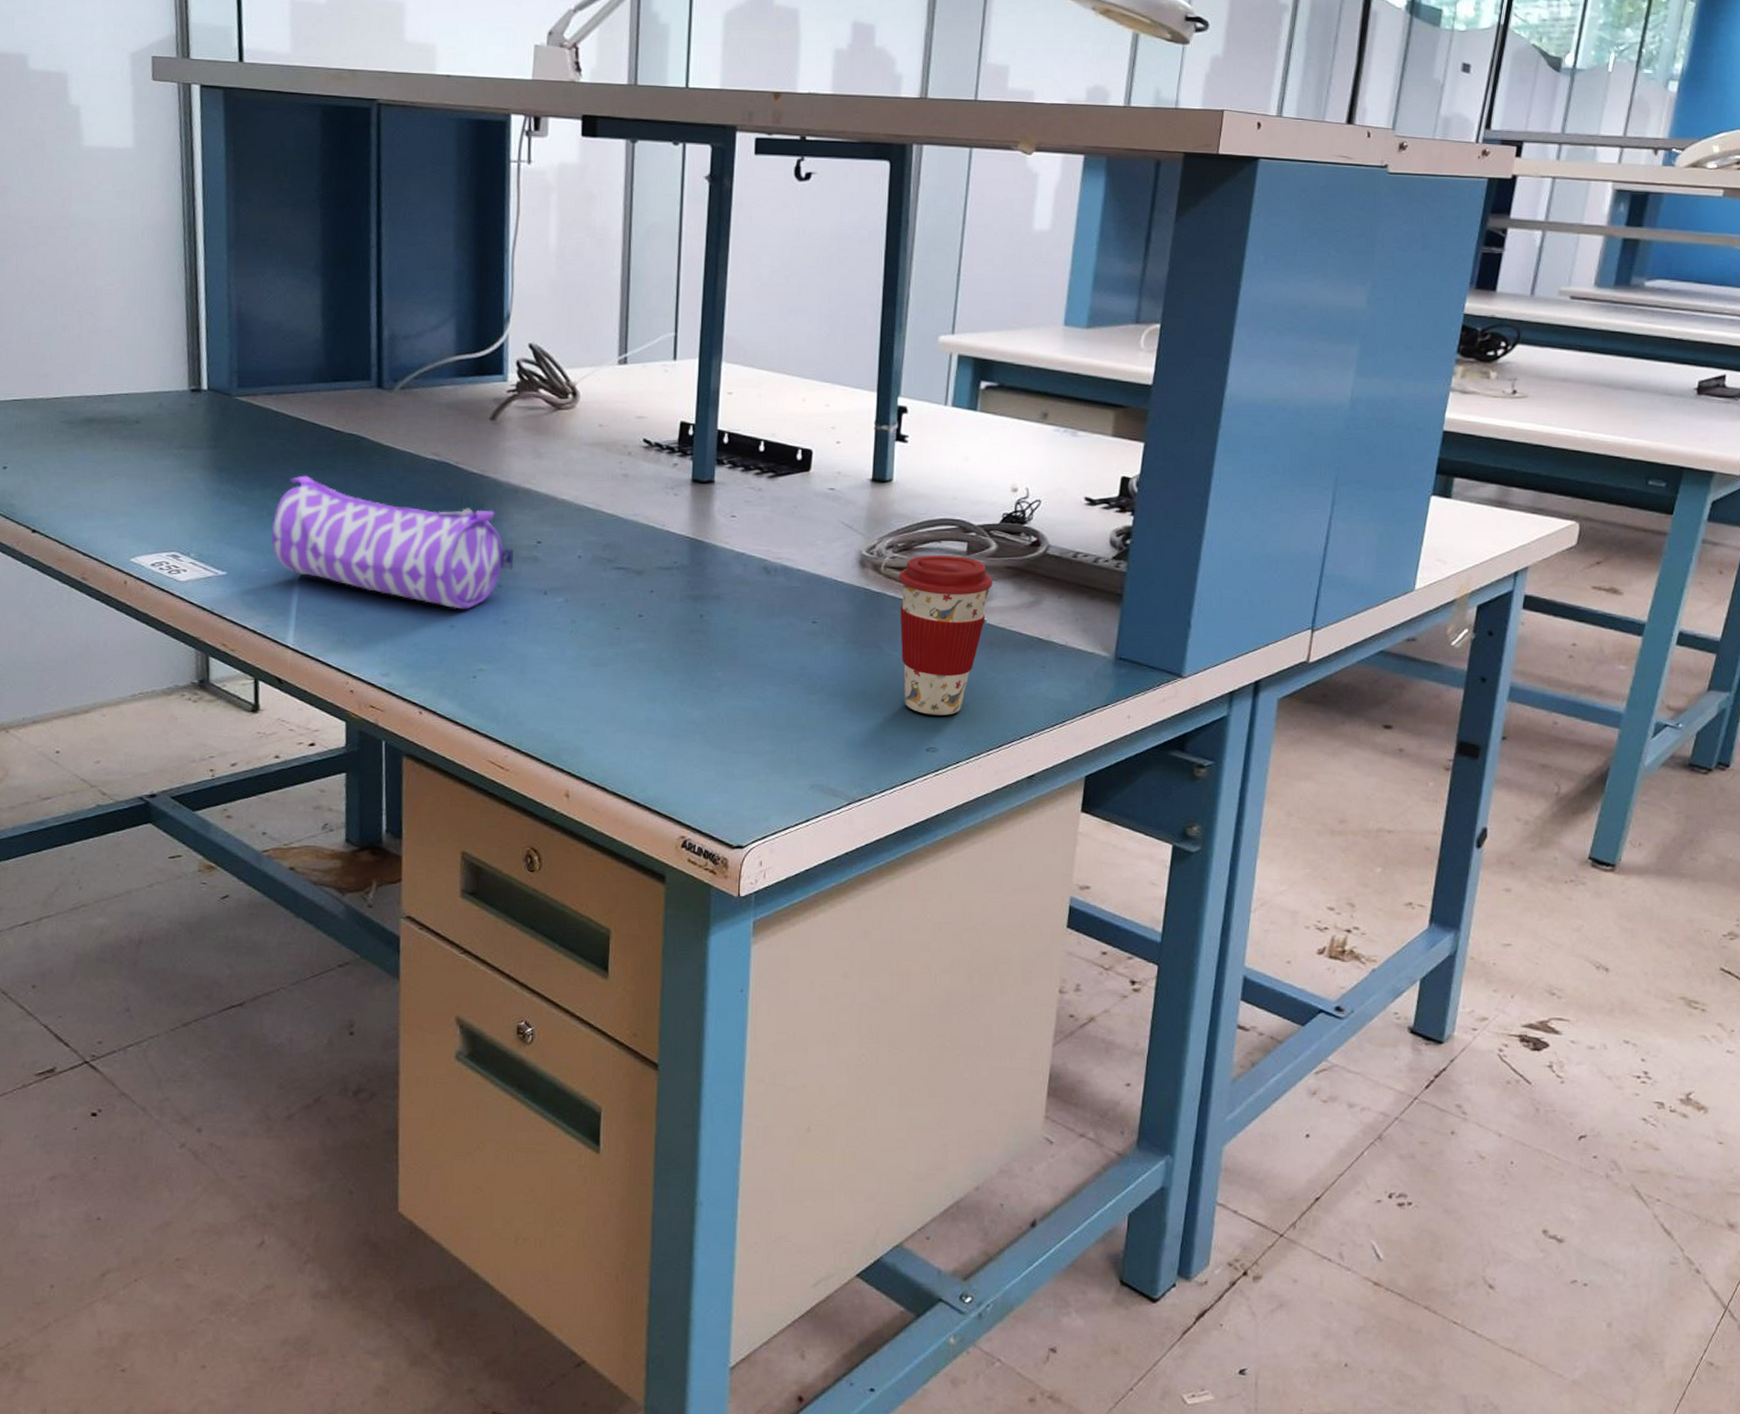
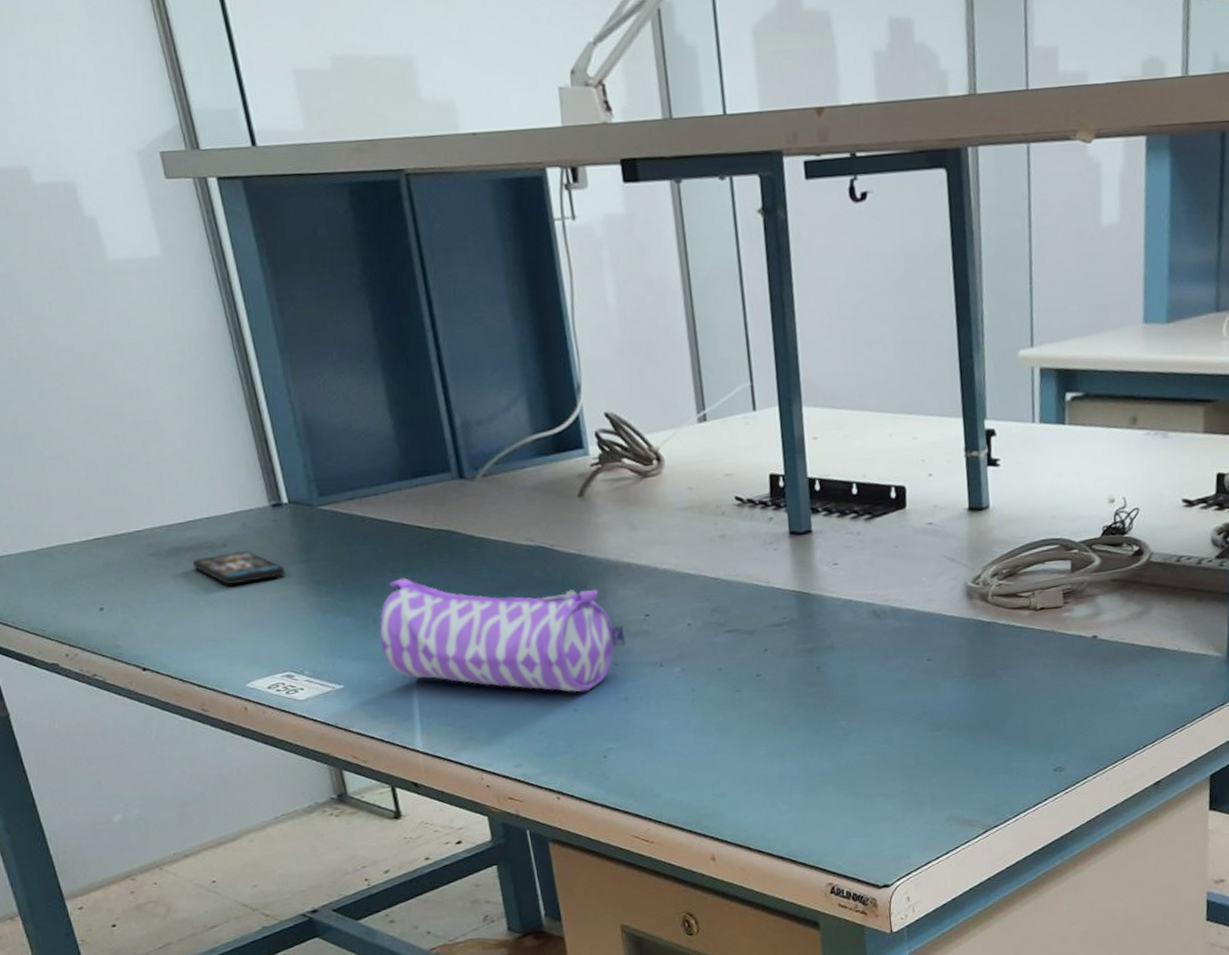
smartphone: none [102,429,191,461] -> present [192,551,285,585]
coffee cup: present [898,555,993,716] -> none [1006,575,1100,736]

